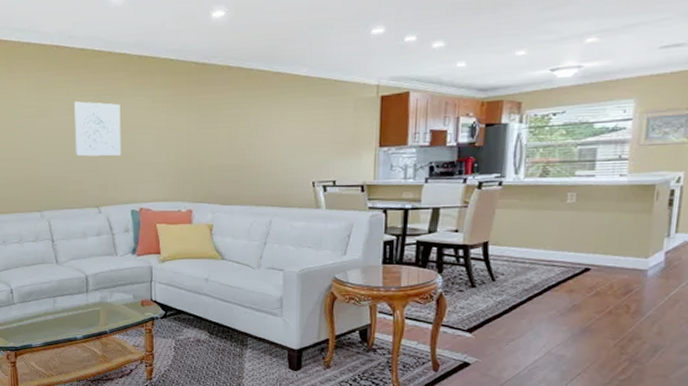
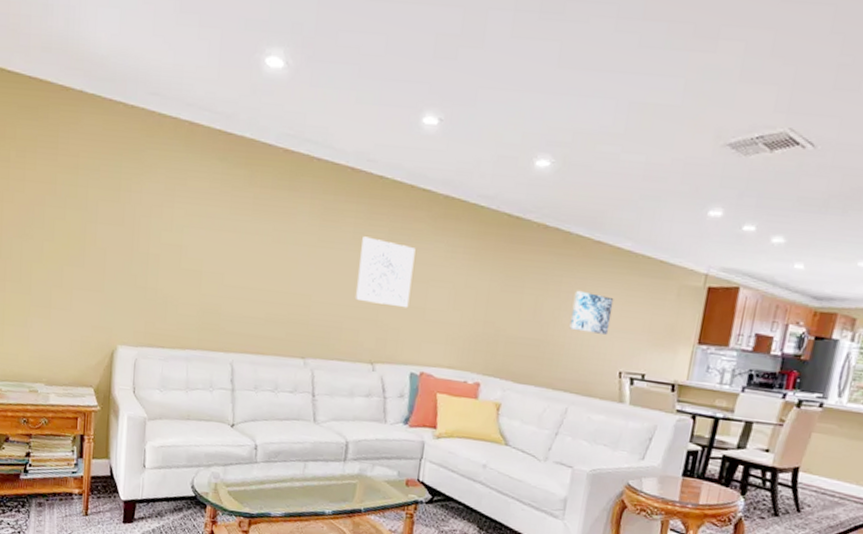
wall art: none [262,117,298,153] -> present [569,290,614,335]

